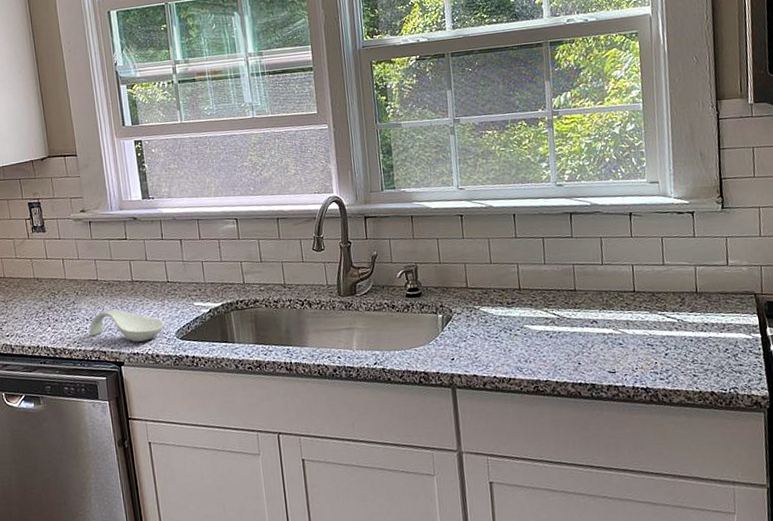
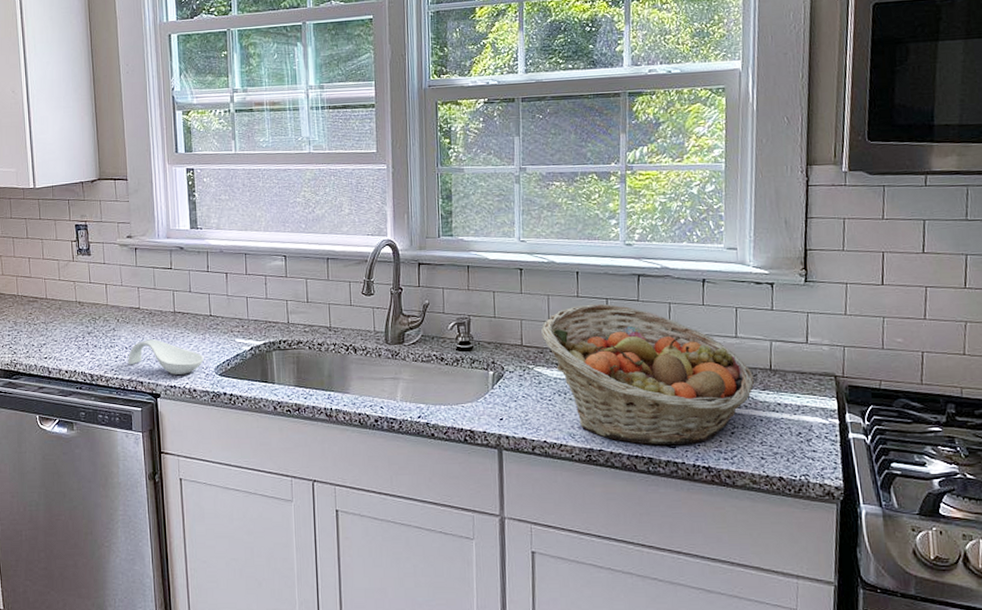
fruit basket: none [484,242,683,372] -> present [541,303,754,446]

